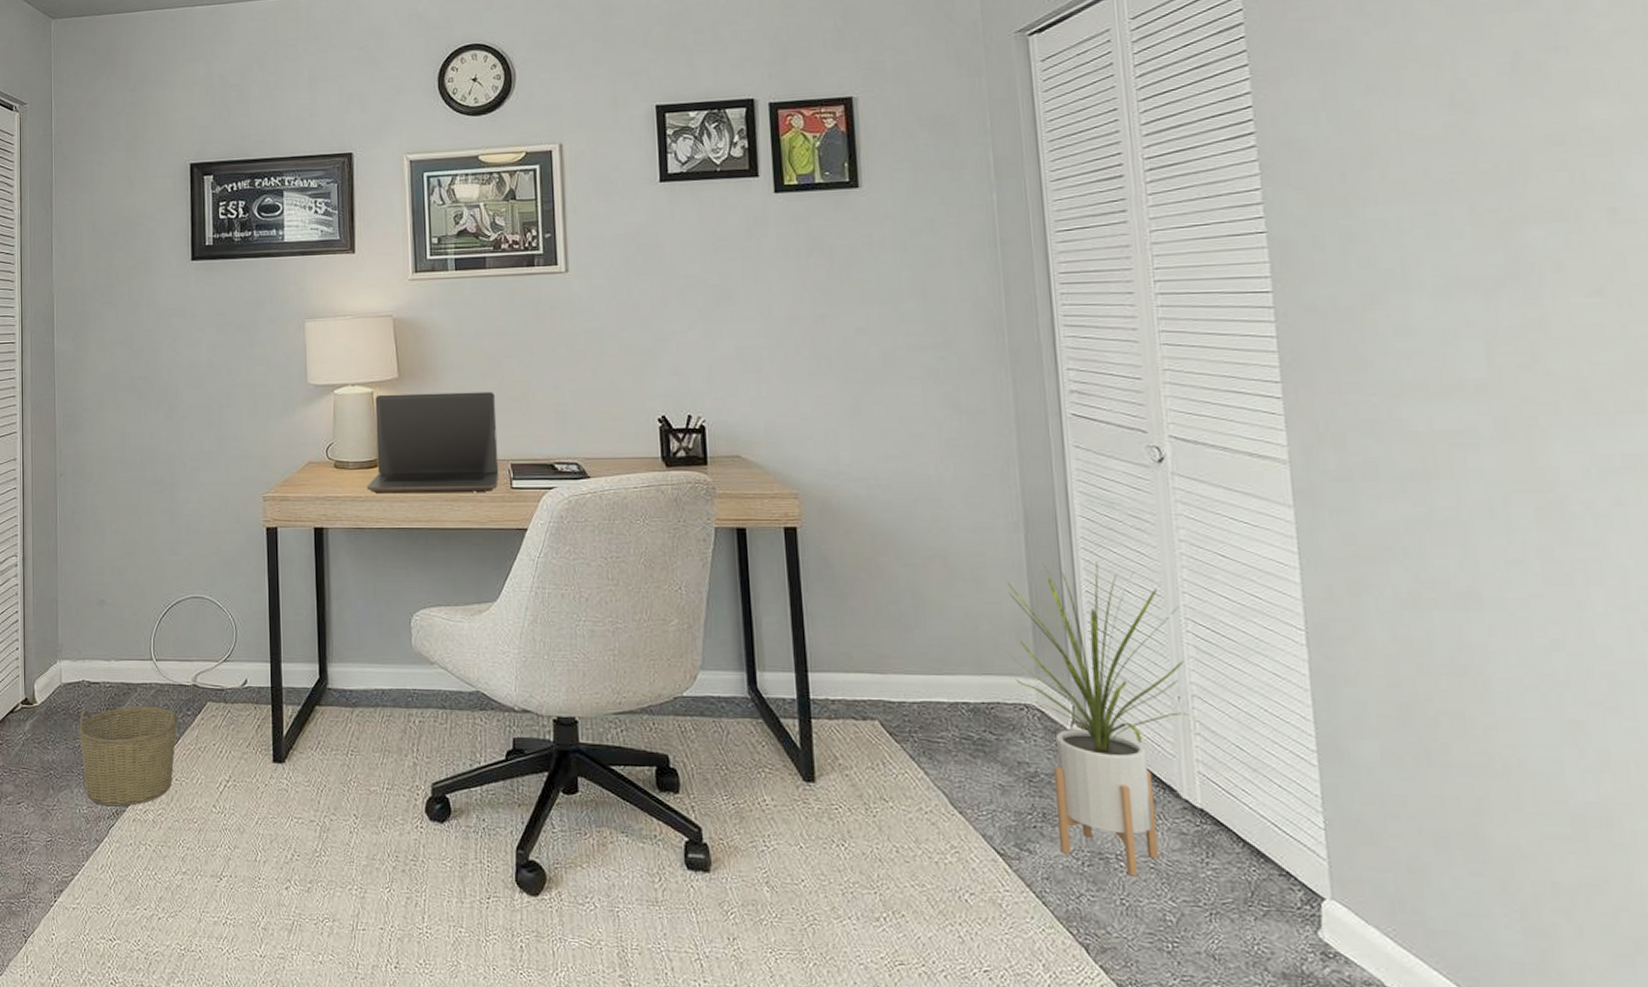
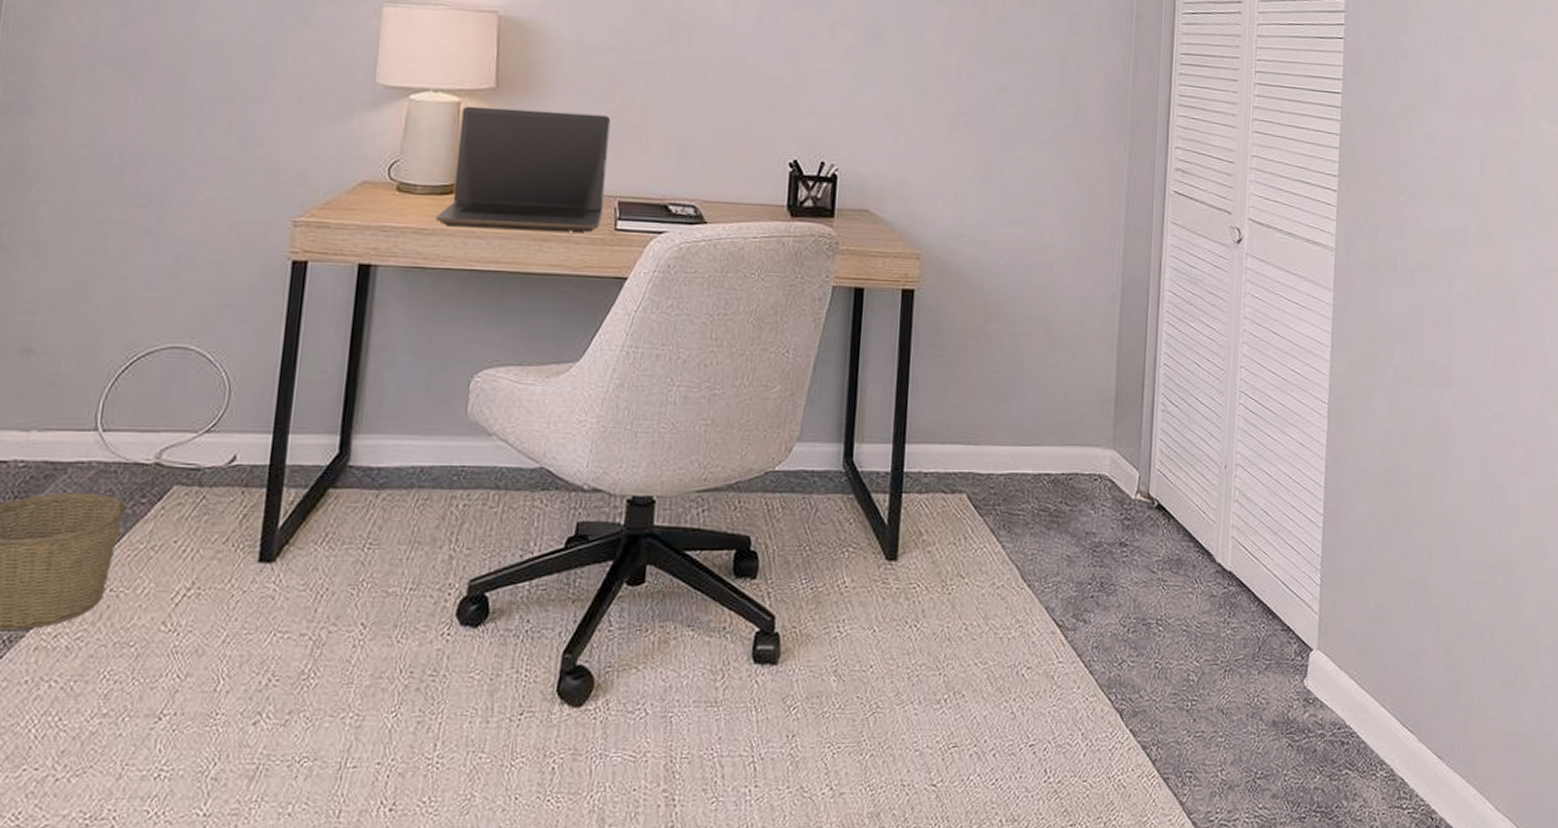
house plant: present [1006,561,1201,877] -> none [1090,335,1240,640]

